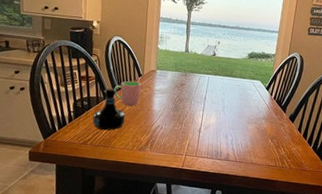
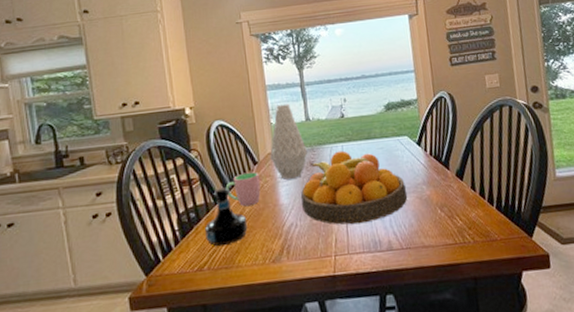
vase: none [152,34,182,94] -> present [270,103,308,180]
fruit bowl: none [169,80,250,138] -> present [300,150,408,225]

